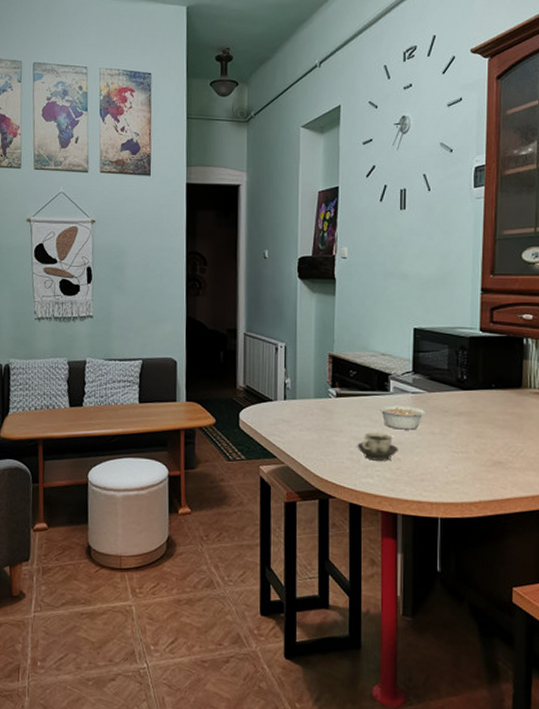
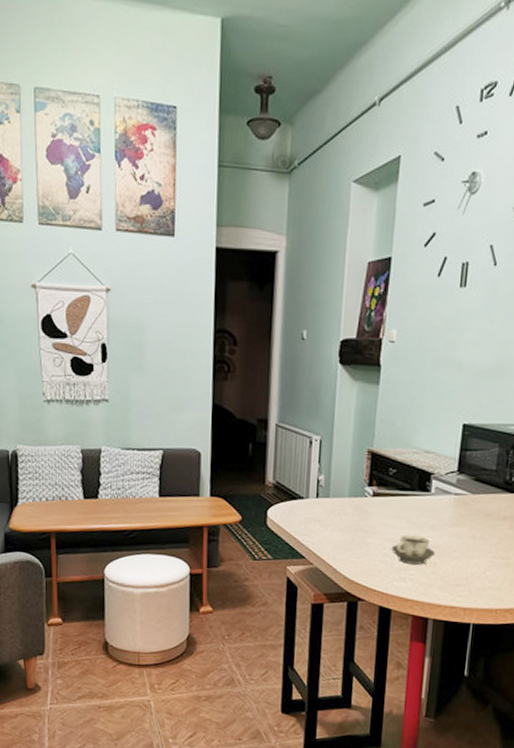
legume: present [378,404,426,430] -> none [417,506,468,534]

